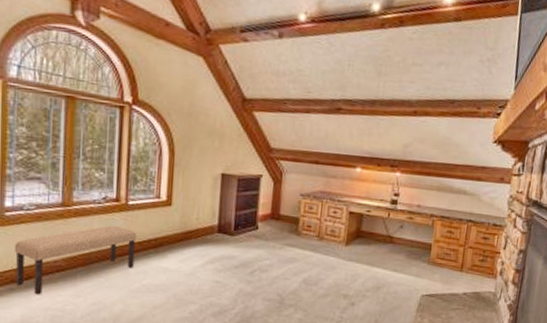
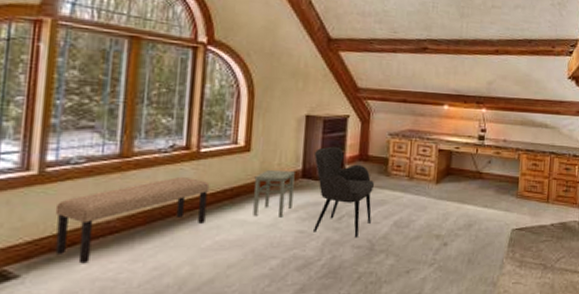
stool: none [174,224,212,268] -> present [253,170,295,217]
armchair: none [228,204,286,291] -> present [313,146,375,238]

